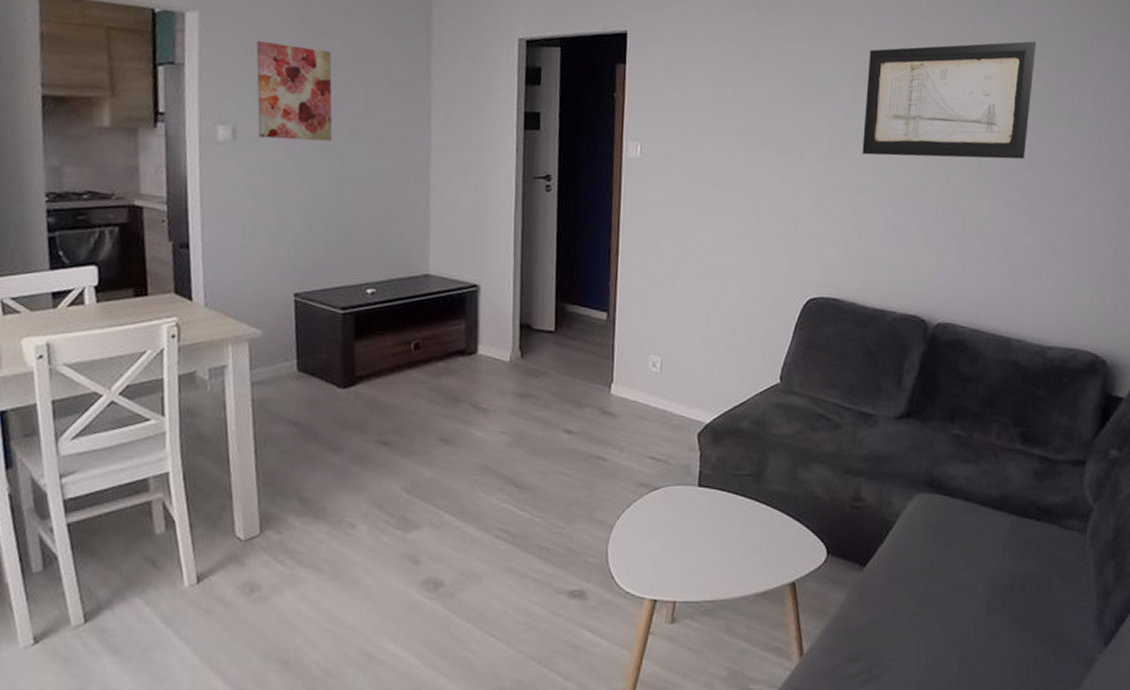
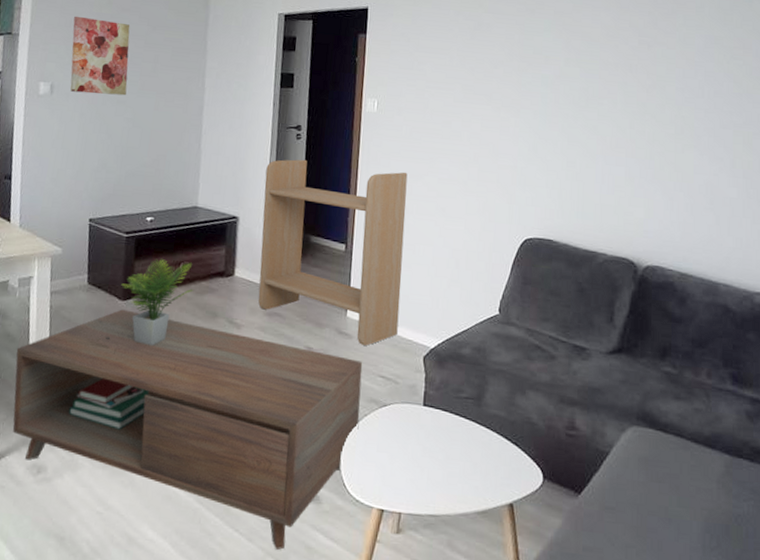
coffee table: none [212,338,630,652] -> present [13,259,363,550]
bookshelf: none [507,215,677,425] -> present [258,159,408,346]
wall art: present [862,41,1036,160] -> none [573,13,734,119]

